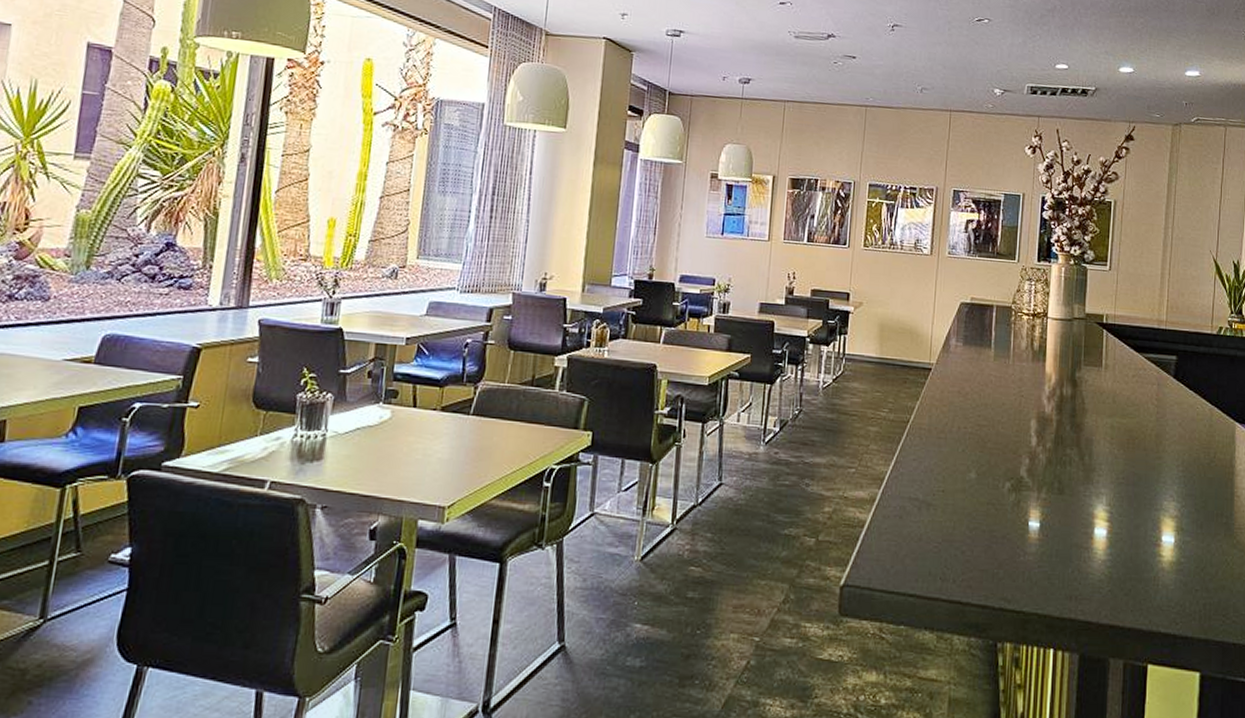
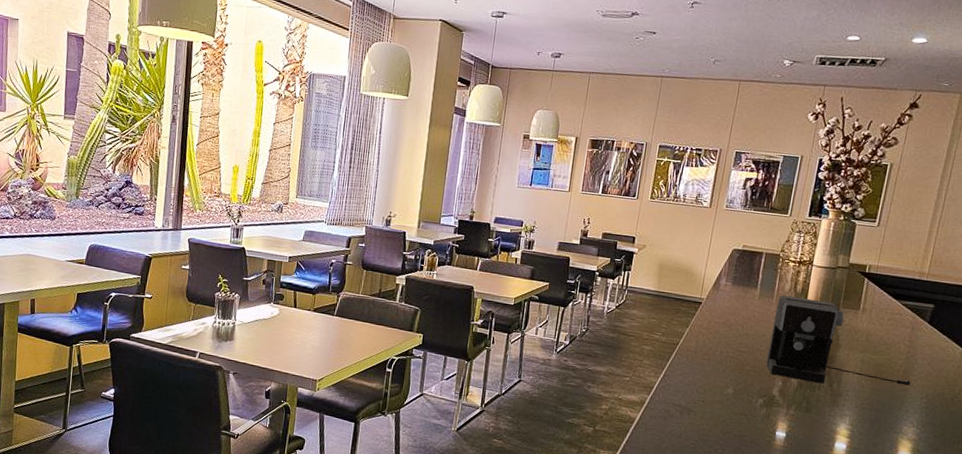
coffee maker: none [1010,354,1165,458] -> present [766,294,911,386]

